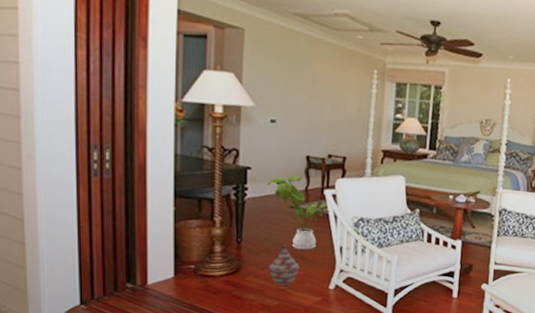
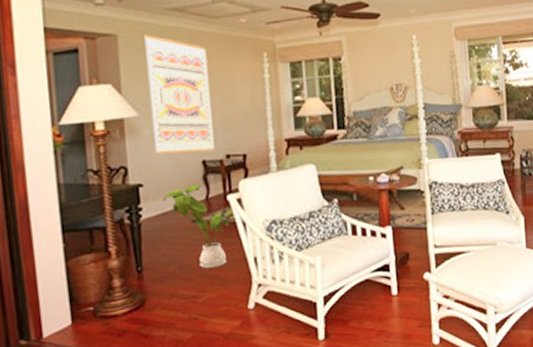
wall art: none [265,33,324,149] -> present [144,35,215,155]
woven basket: present [268,245,299,285] -> none [175,266,211,314]

